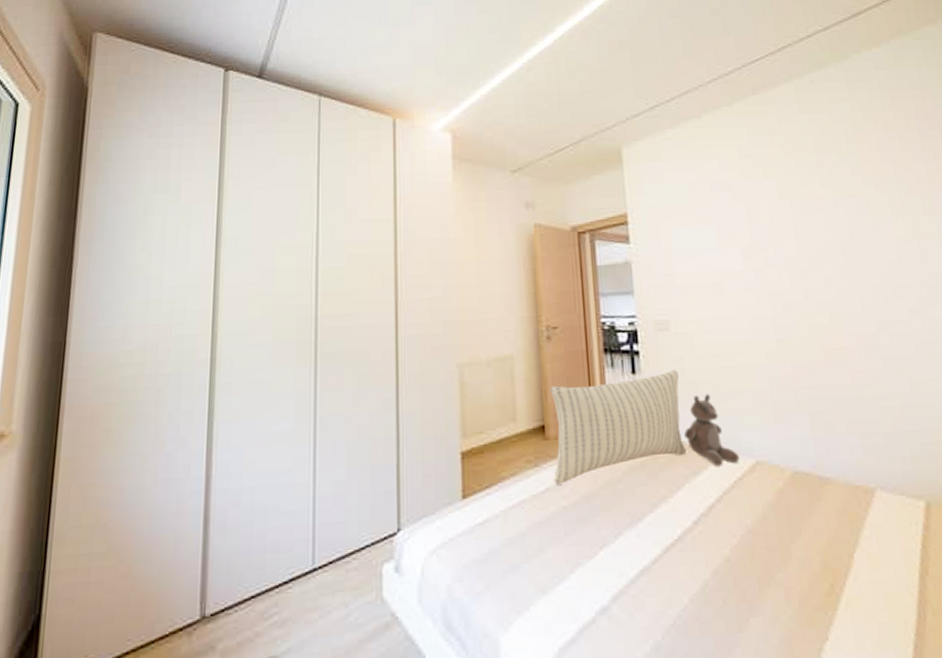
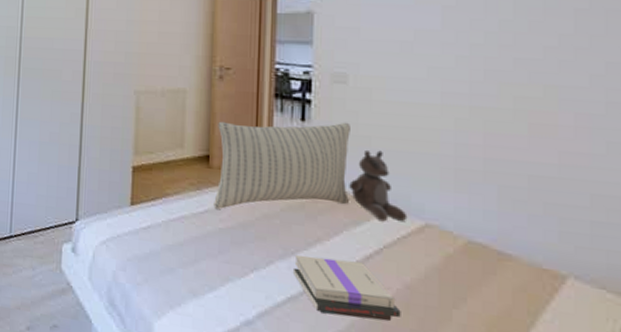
books: none [641,514,748,579] -> present [292,255,401,321]

